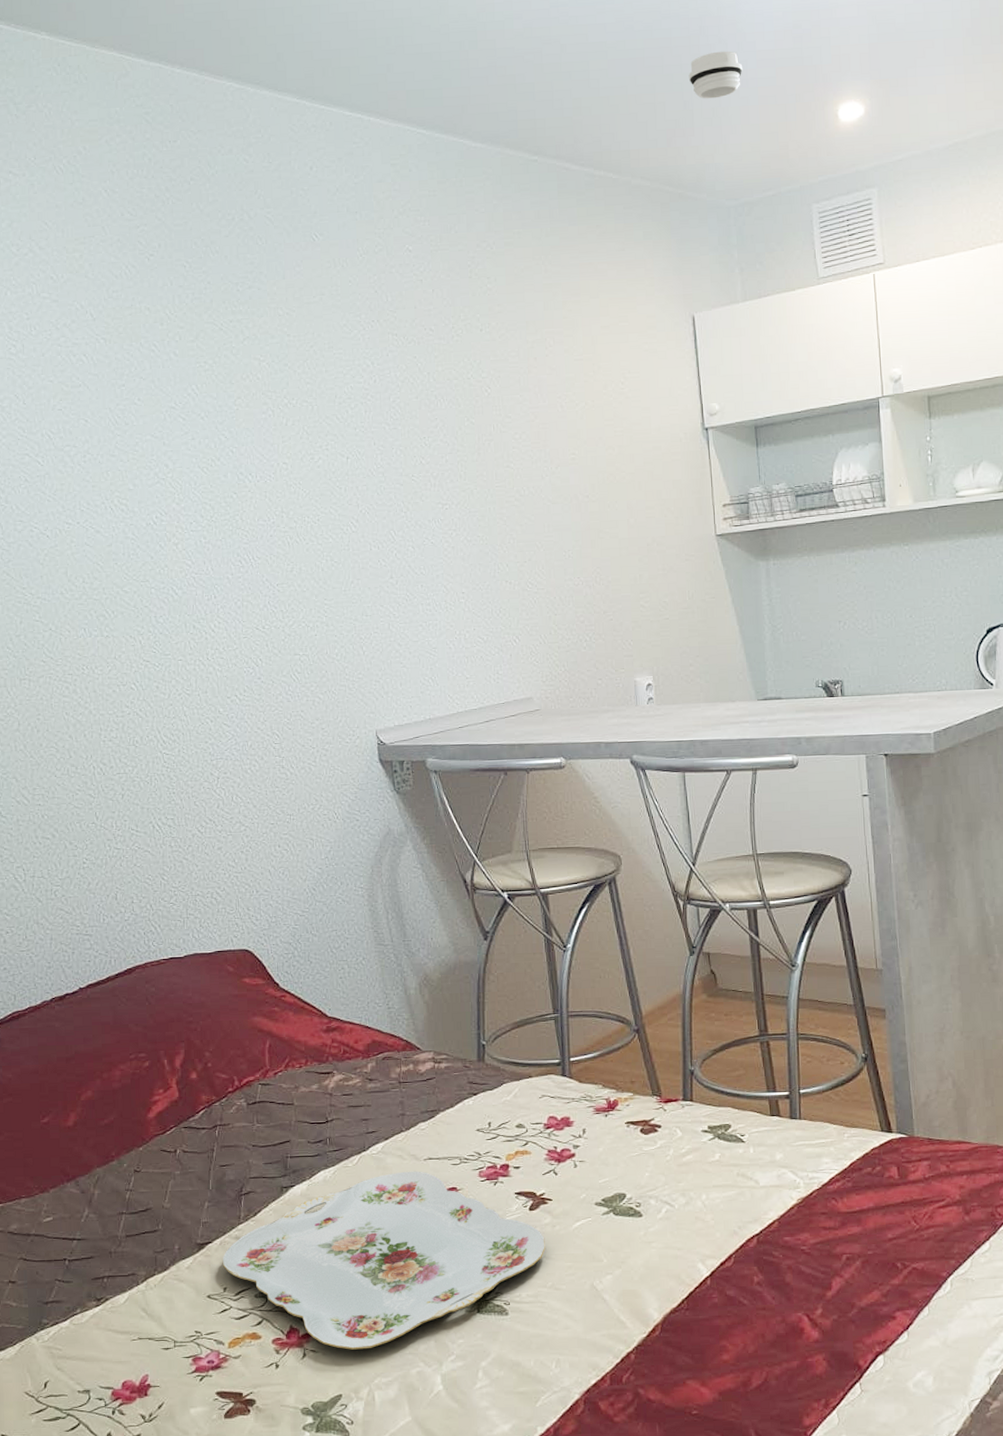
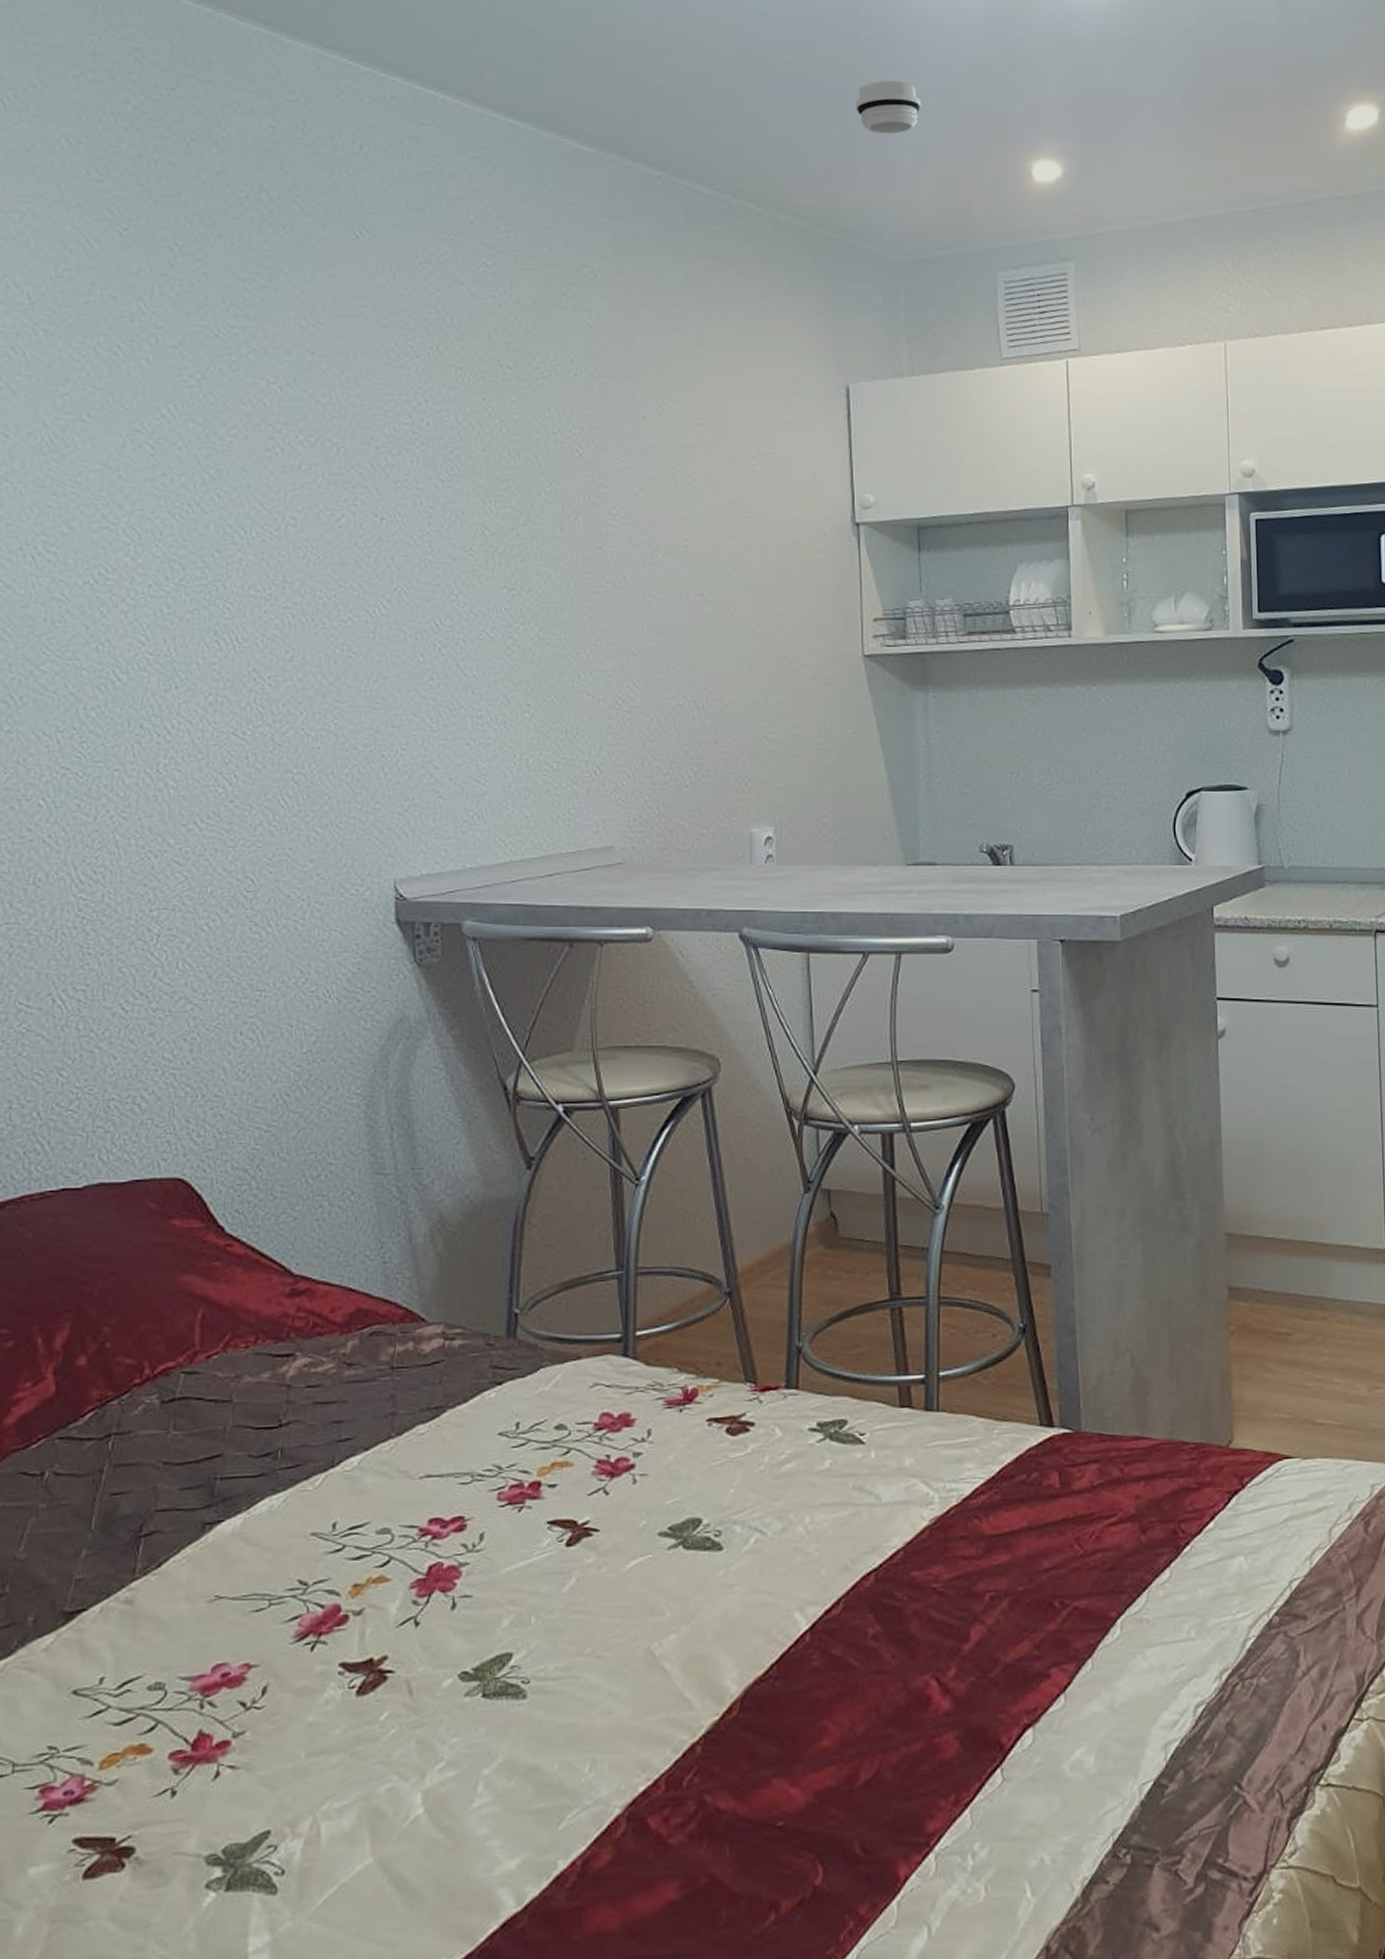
serving tray: present [222,1171,545,1350] -> none [101,1494,586,1762]

